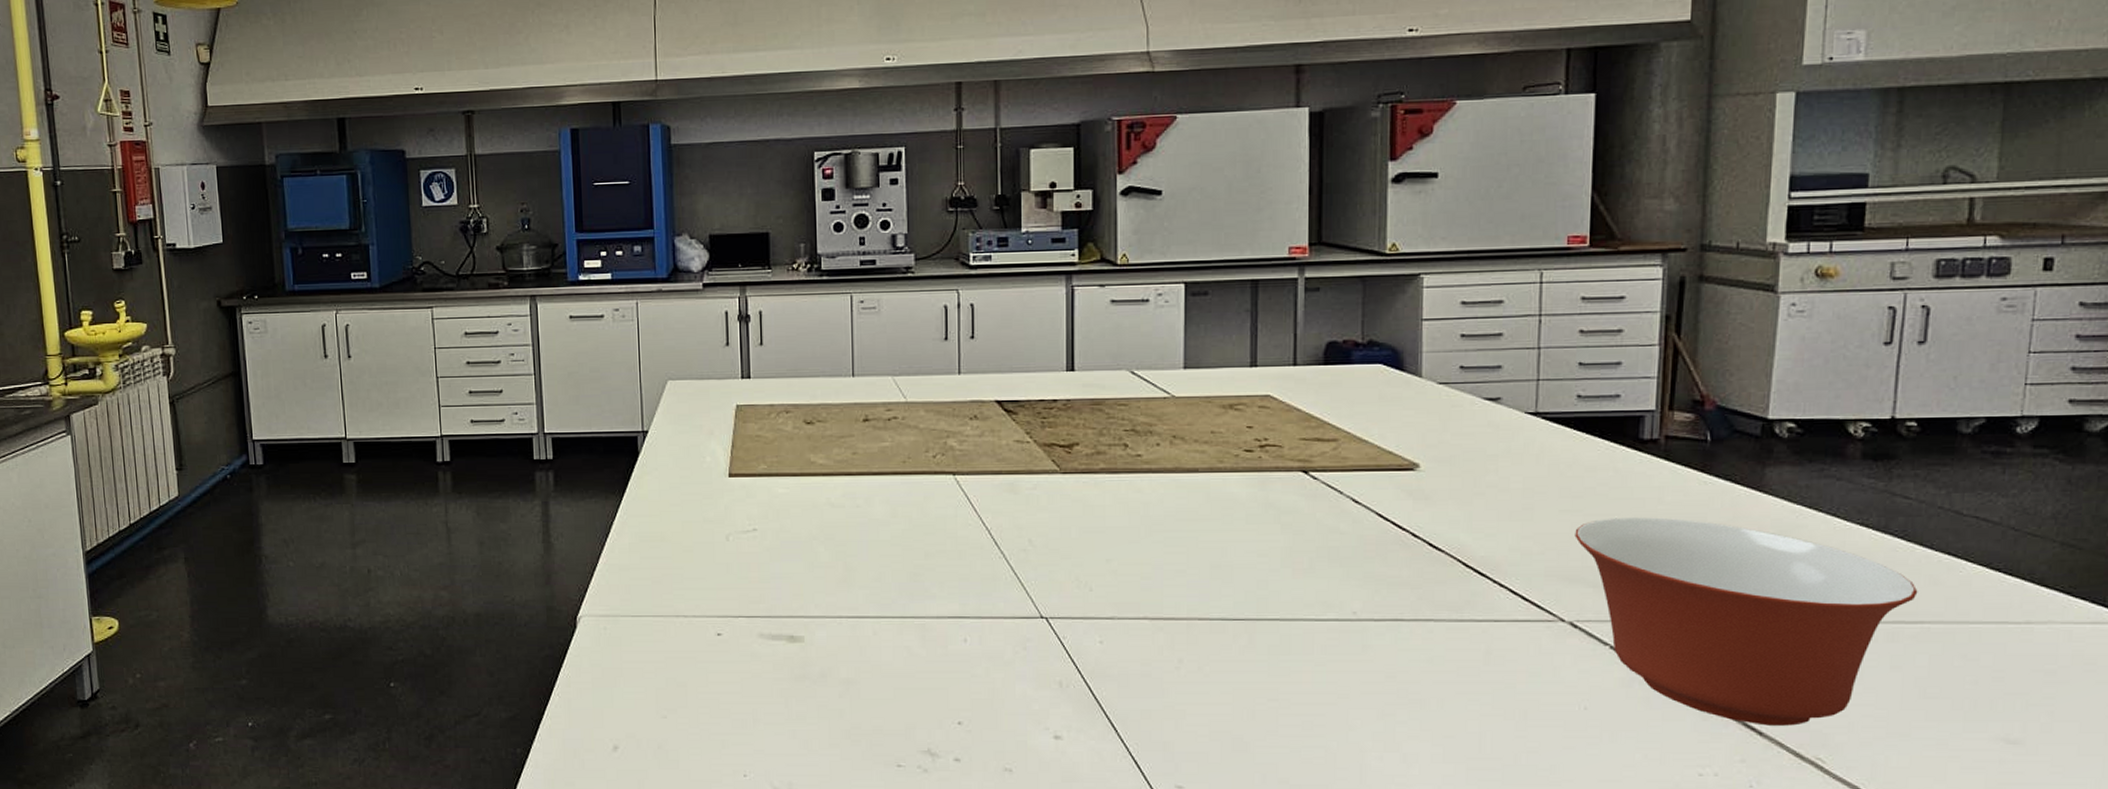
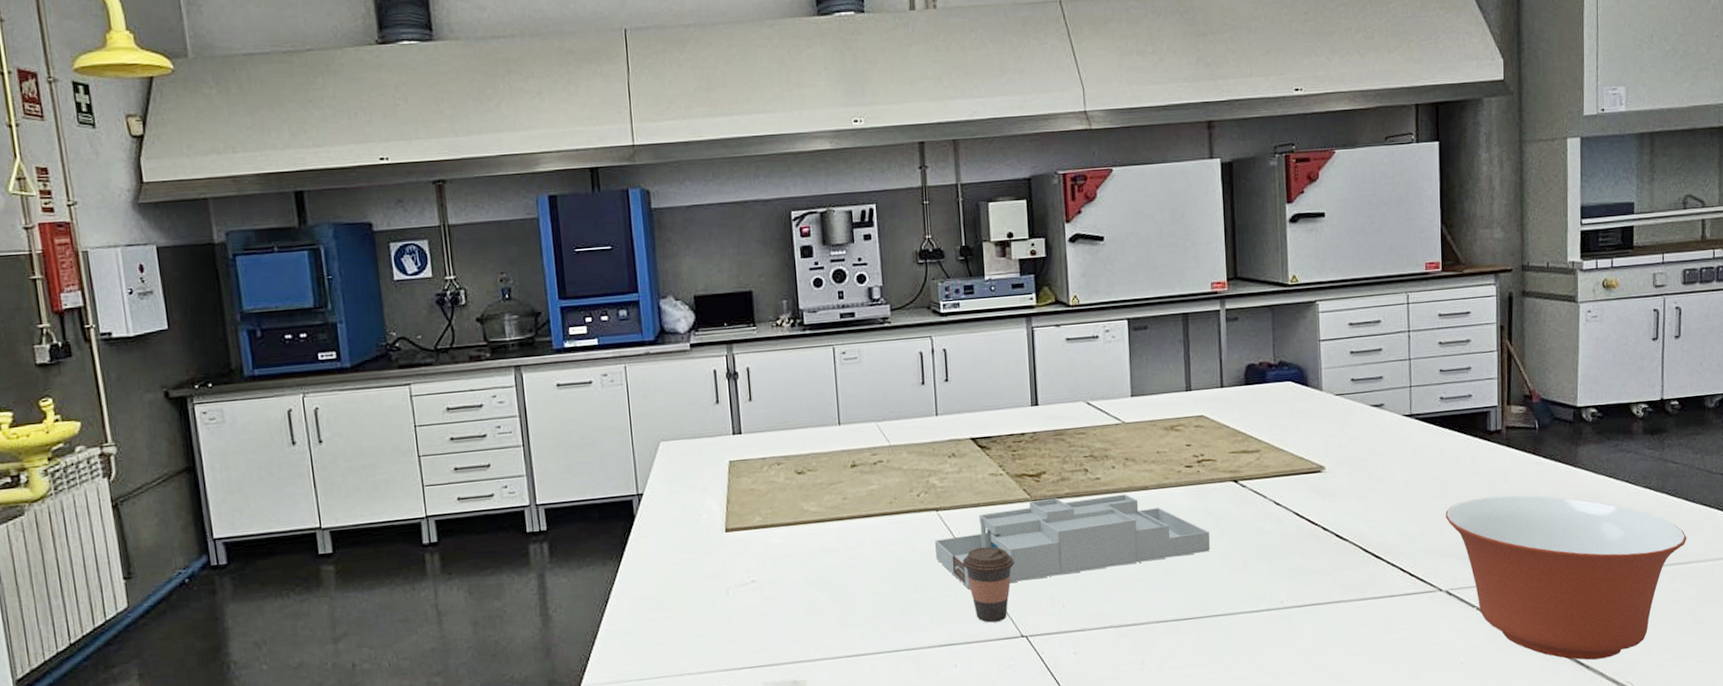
desk organizer: none [949,472,1270,561] -> present [934,494,1210,590]
coffee cup: none [979,518,1037,599] -> present [962,546,1014,623]

